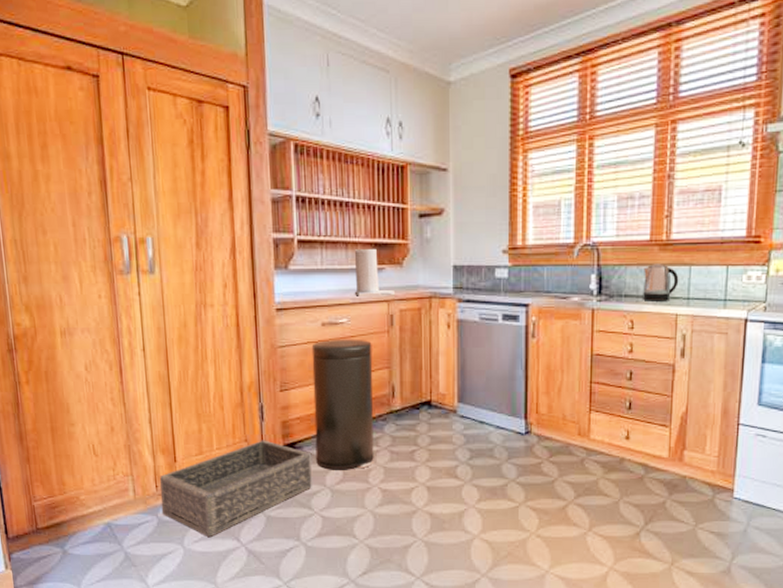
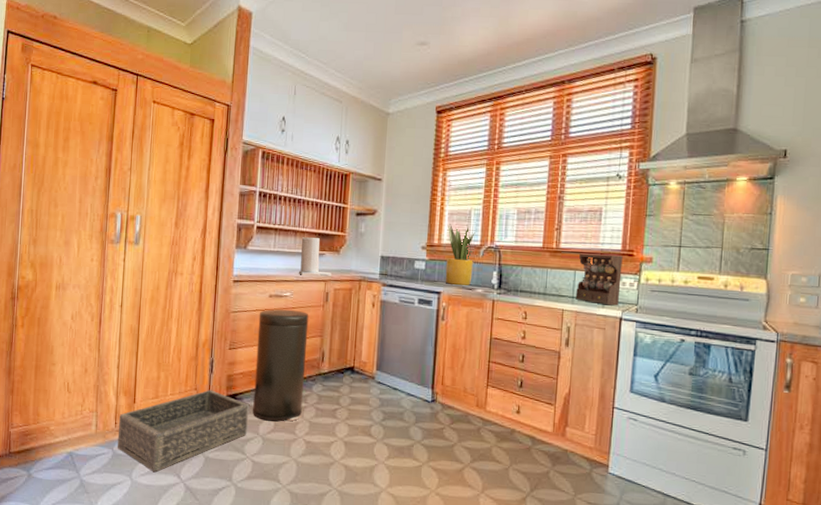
planter: none [532,219,567,294] -> present [445,224,475,285]
kettle: present [643,264,679,302] -> none [535,266,566,298]
spice rack: none [691,243,748,305] -> present [575,253,623,306]

